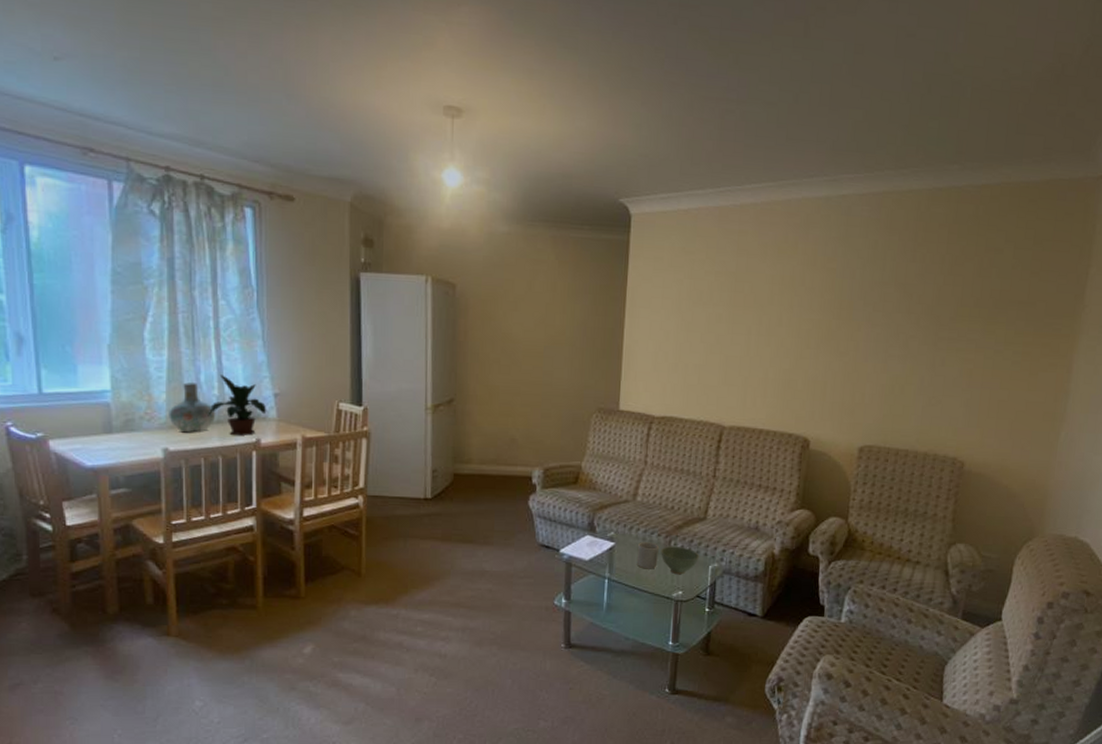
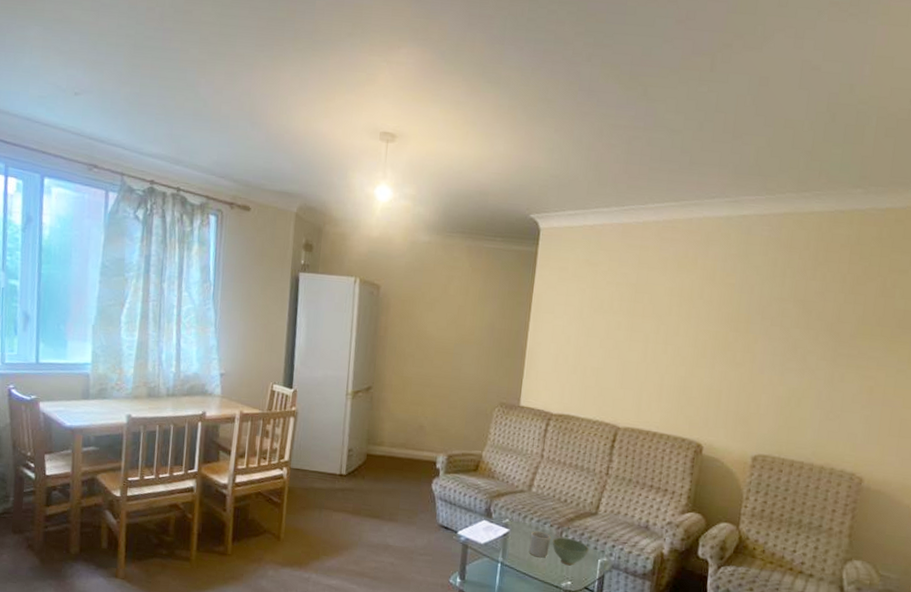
vase: present [169,382,216,433] -> none [134,360,172,403]
potted plant: present [208,375,267,436] -> none [165,355,214,408]

